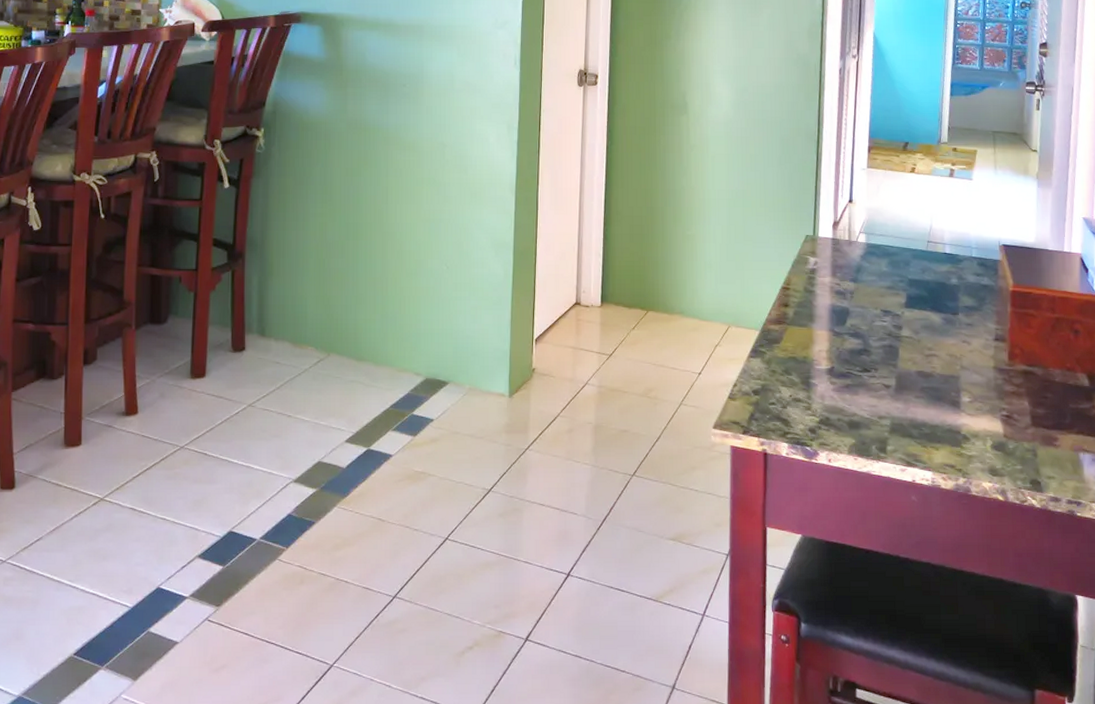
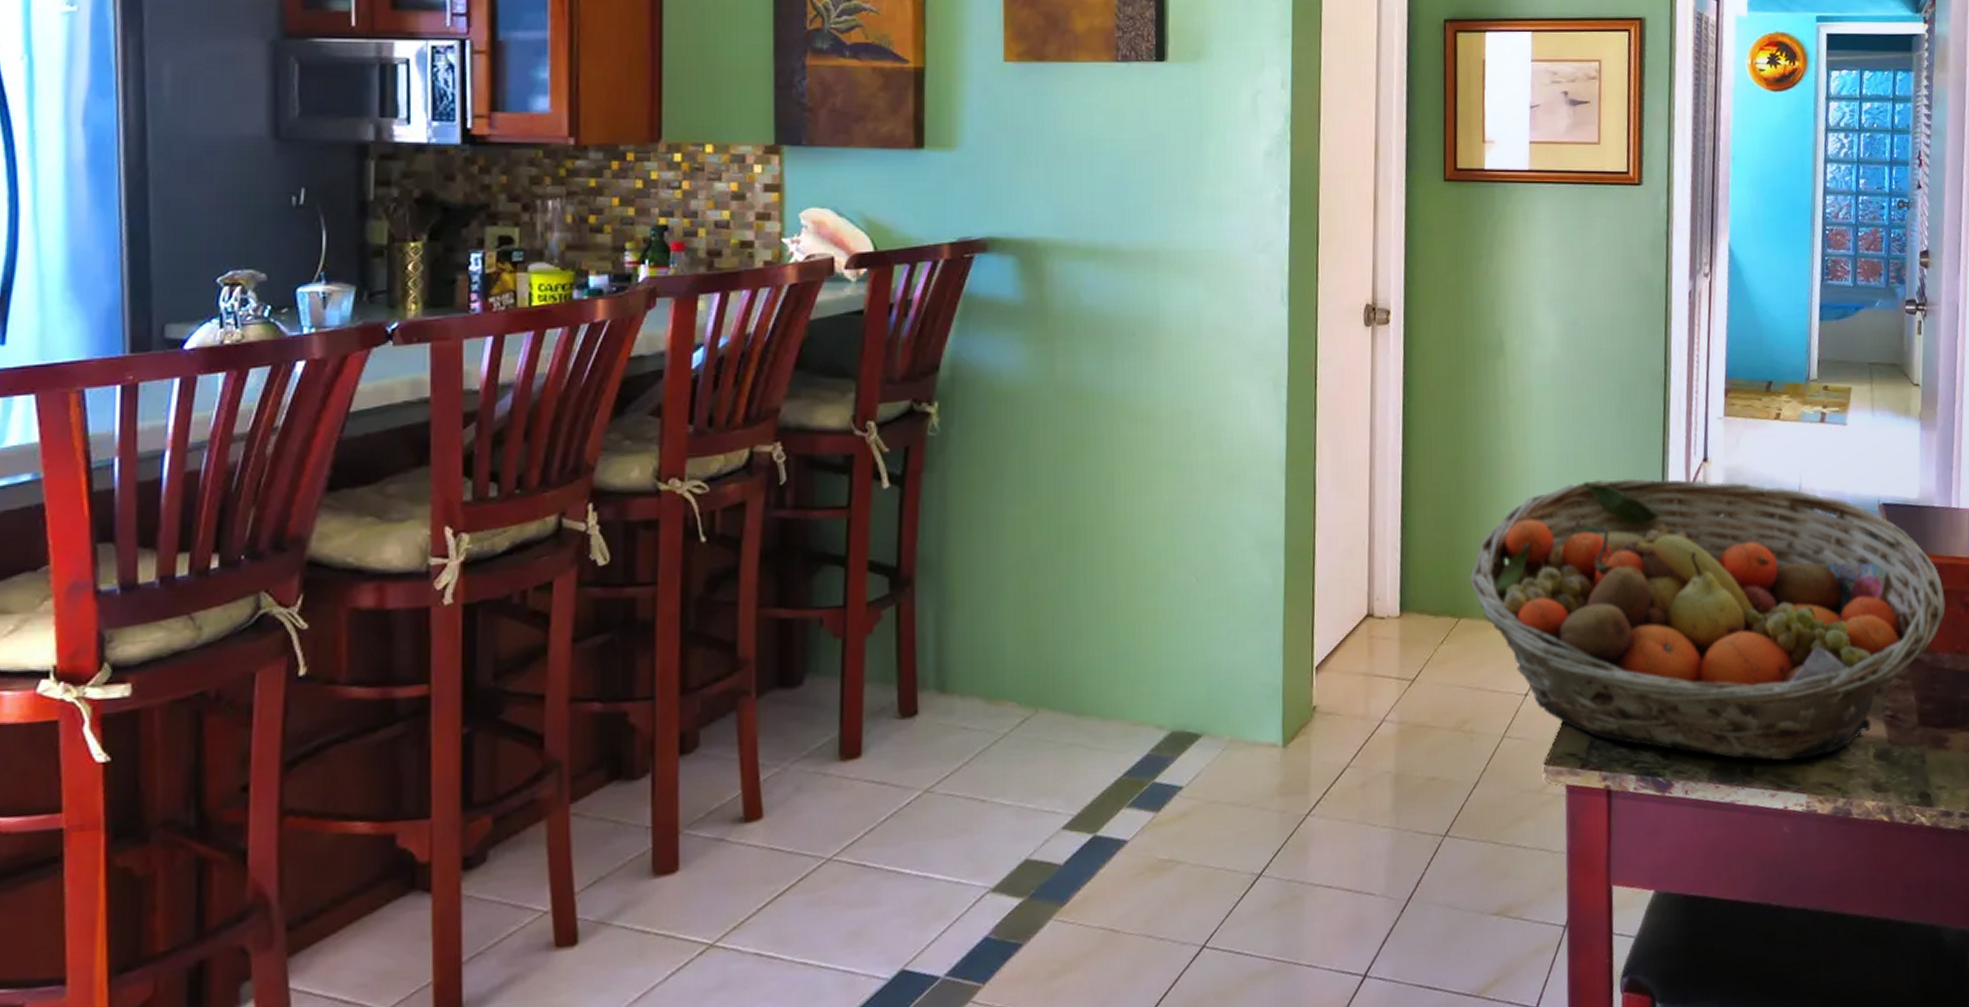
fruit basket: none [657,211,1057,443] -> present [1470,478,1946,761]

